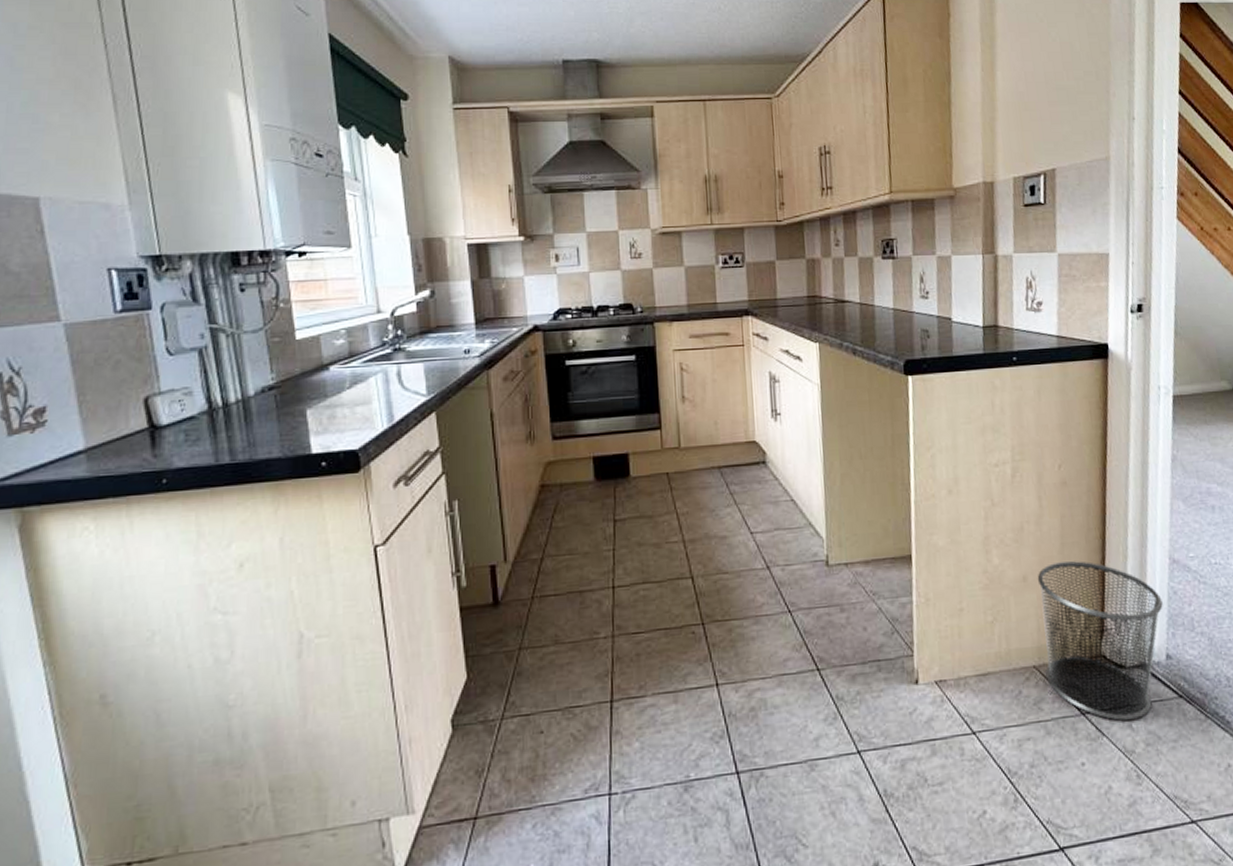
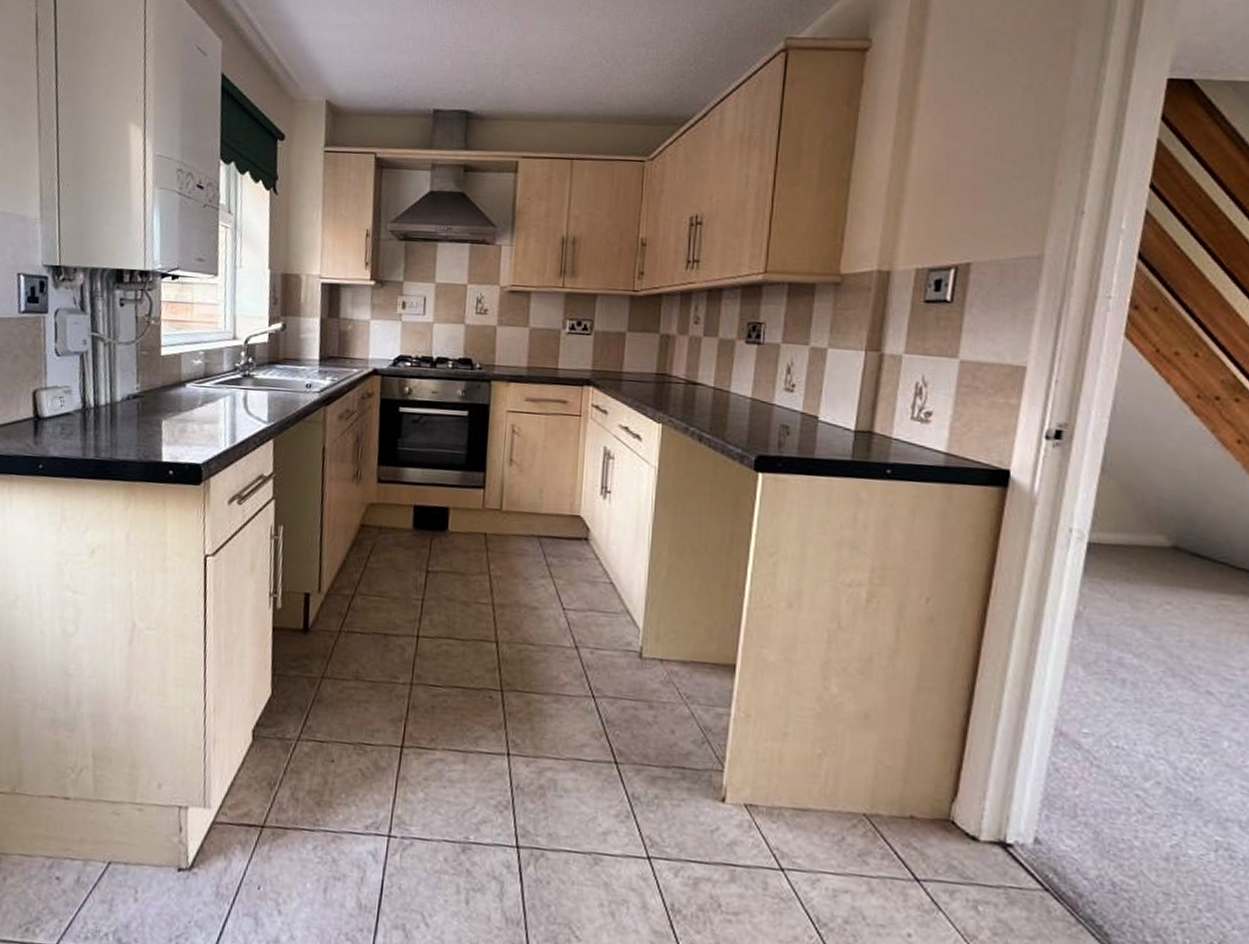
waste bin: present [1037,561,1163,721] -> none [877,705,1038,902]

